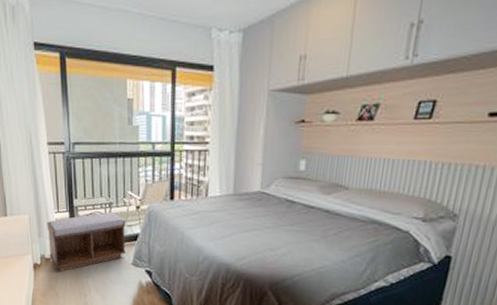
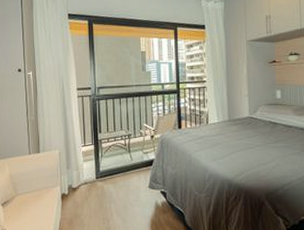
bench: present [47,212,127,272] -> none [75,142,144,199]

